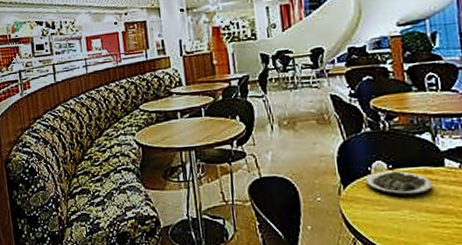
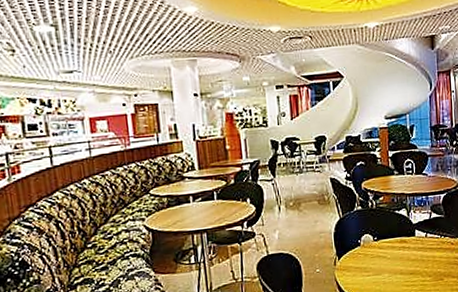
plate: present [365,170,433,196] -> none [356,242,406,263]

